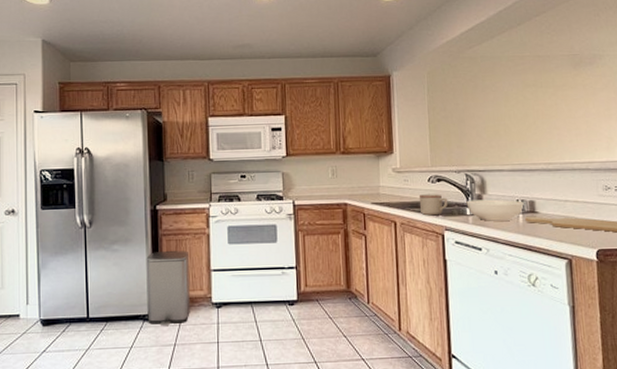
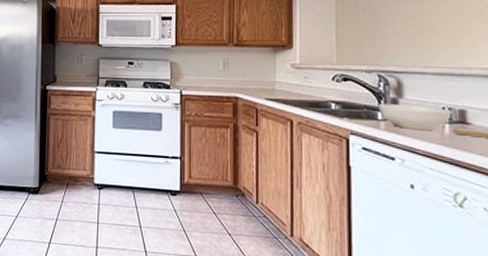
pedal bin: present [146,251,190,325] -> none [33,129,74,200]
mug: present [419,194,449,216] -> none [320,93,356,118]

